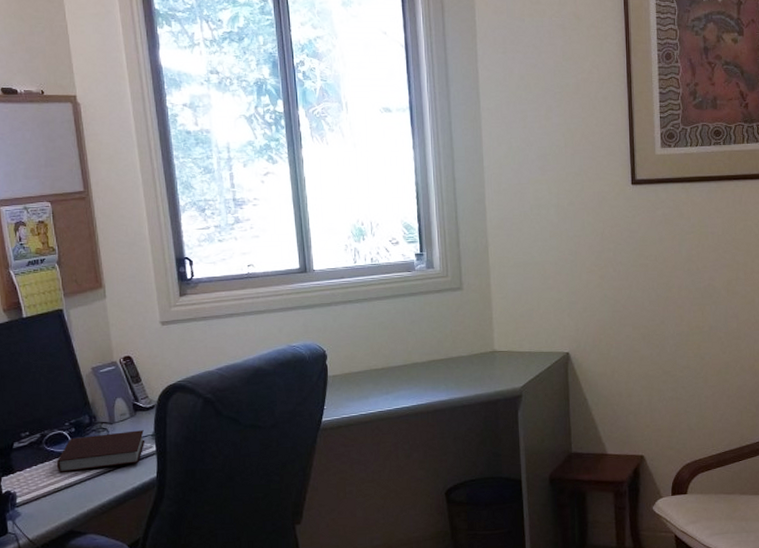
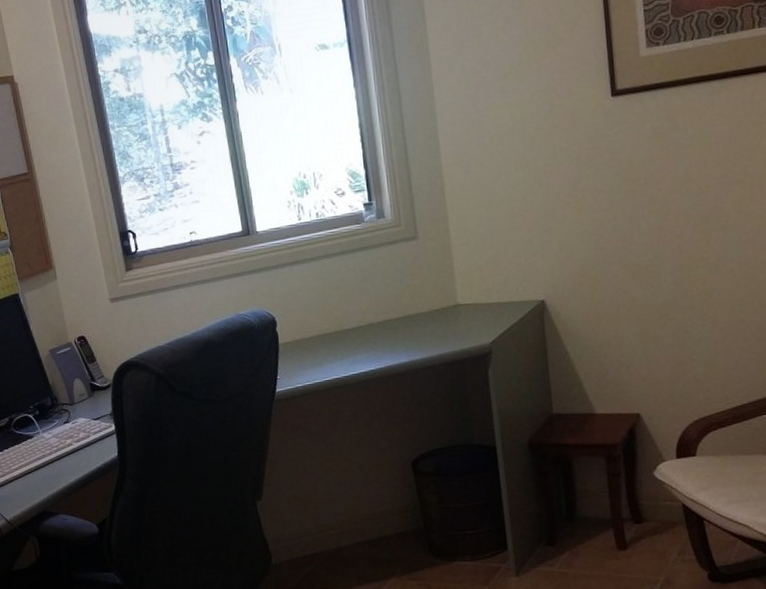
notebook: present [56,430,145,472] -> none [25,410,105,455]

